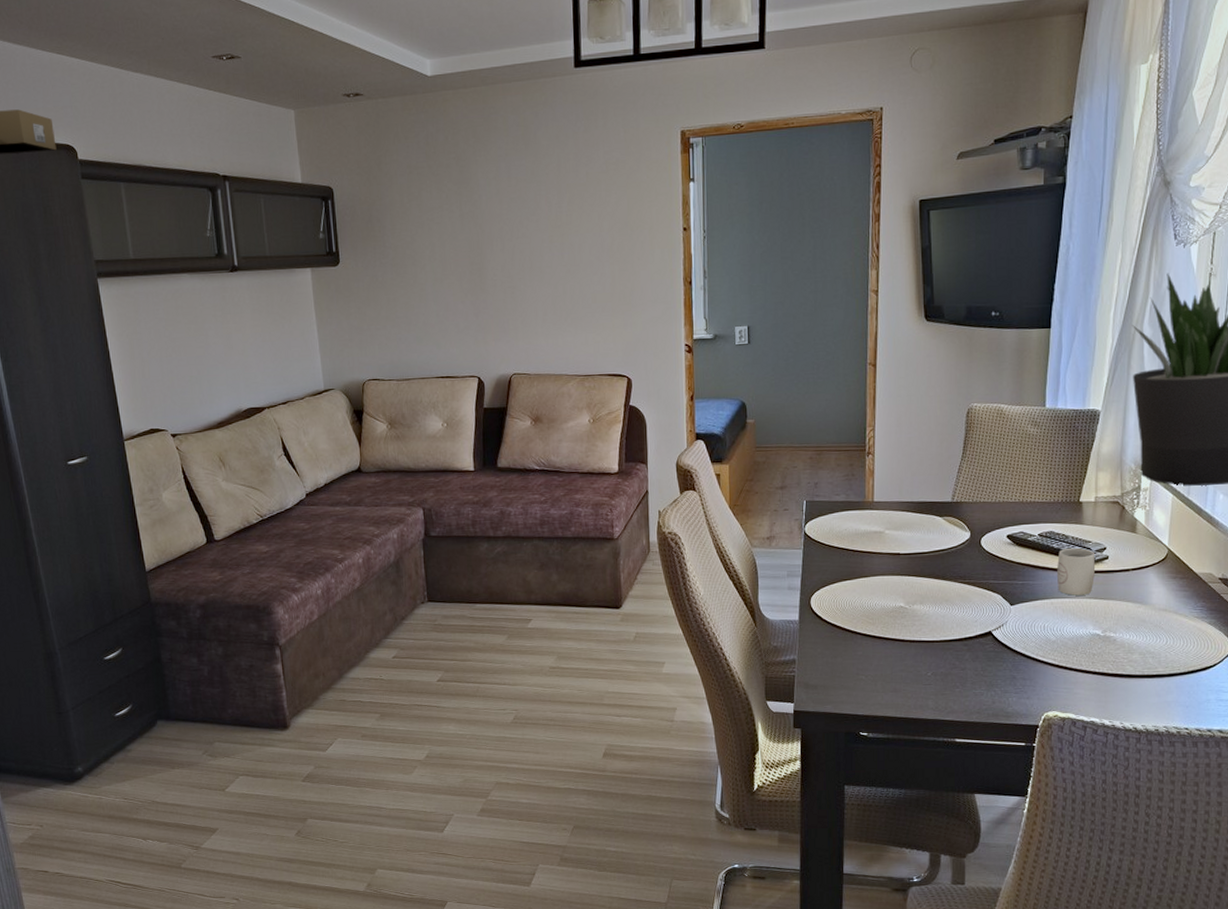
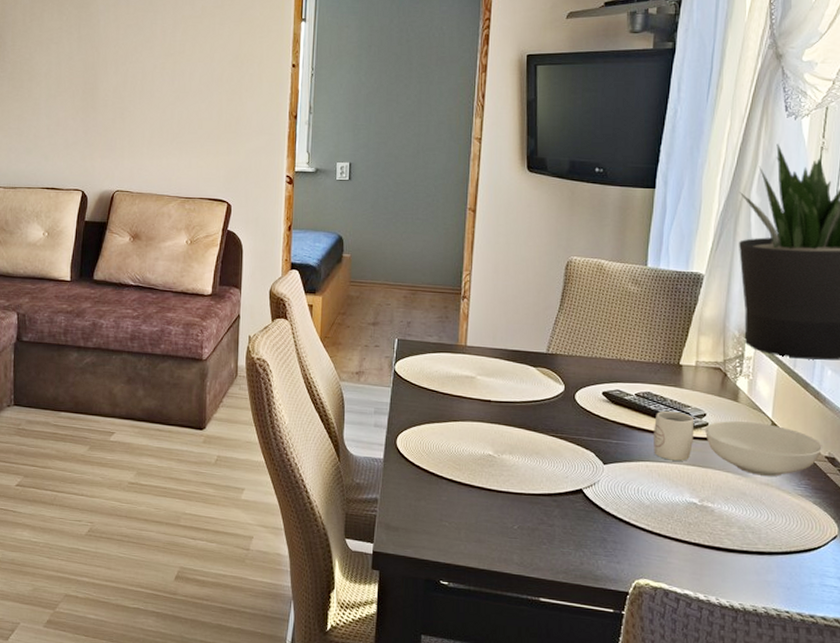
bowl: none [1105,551,1217,602] -> present [704,421,823,476]

